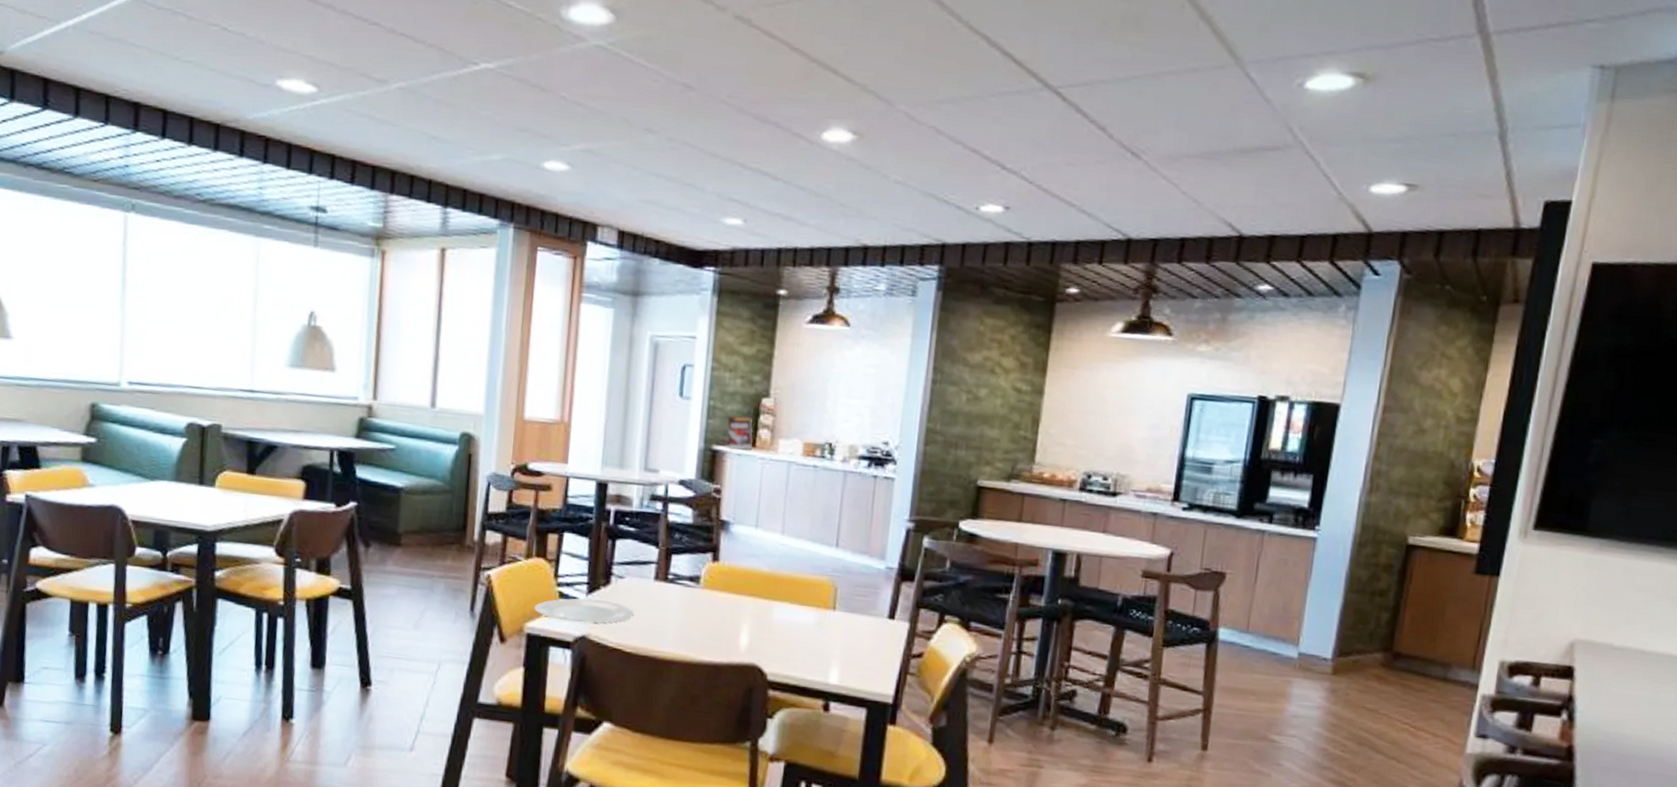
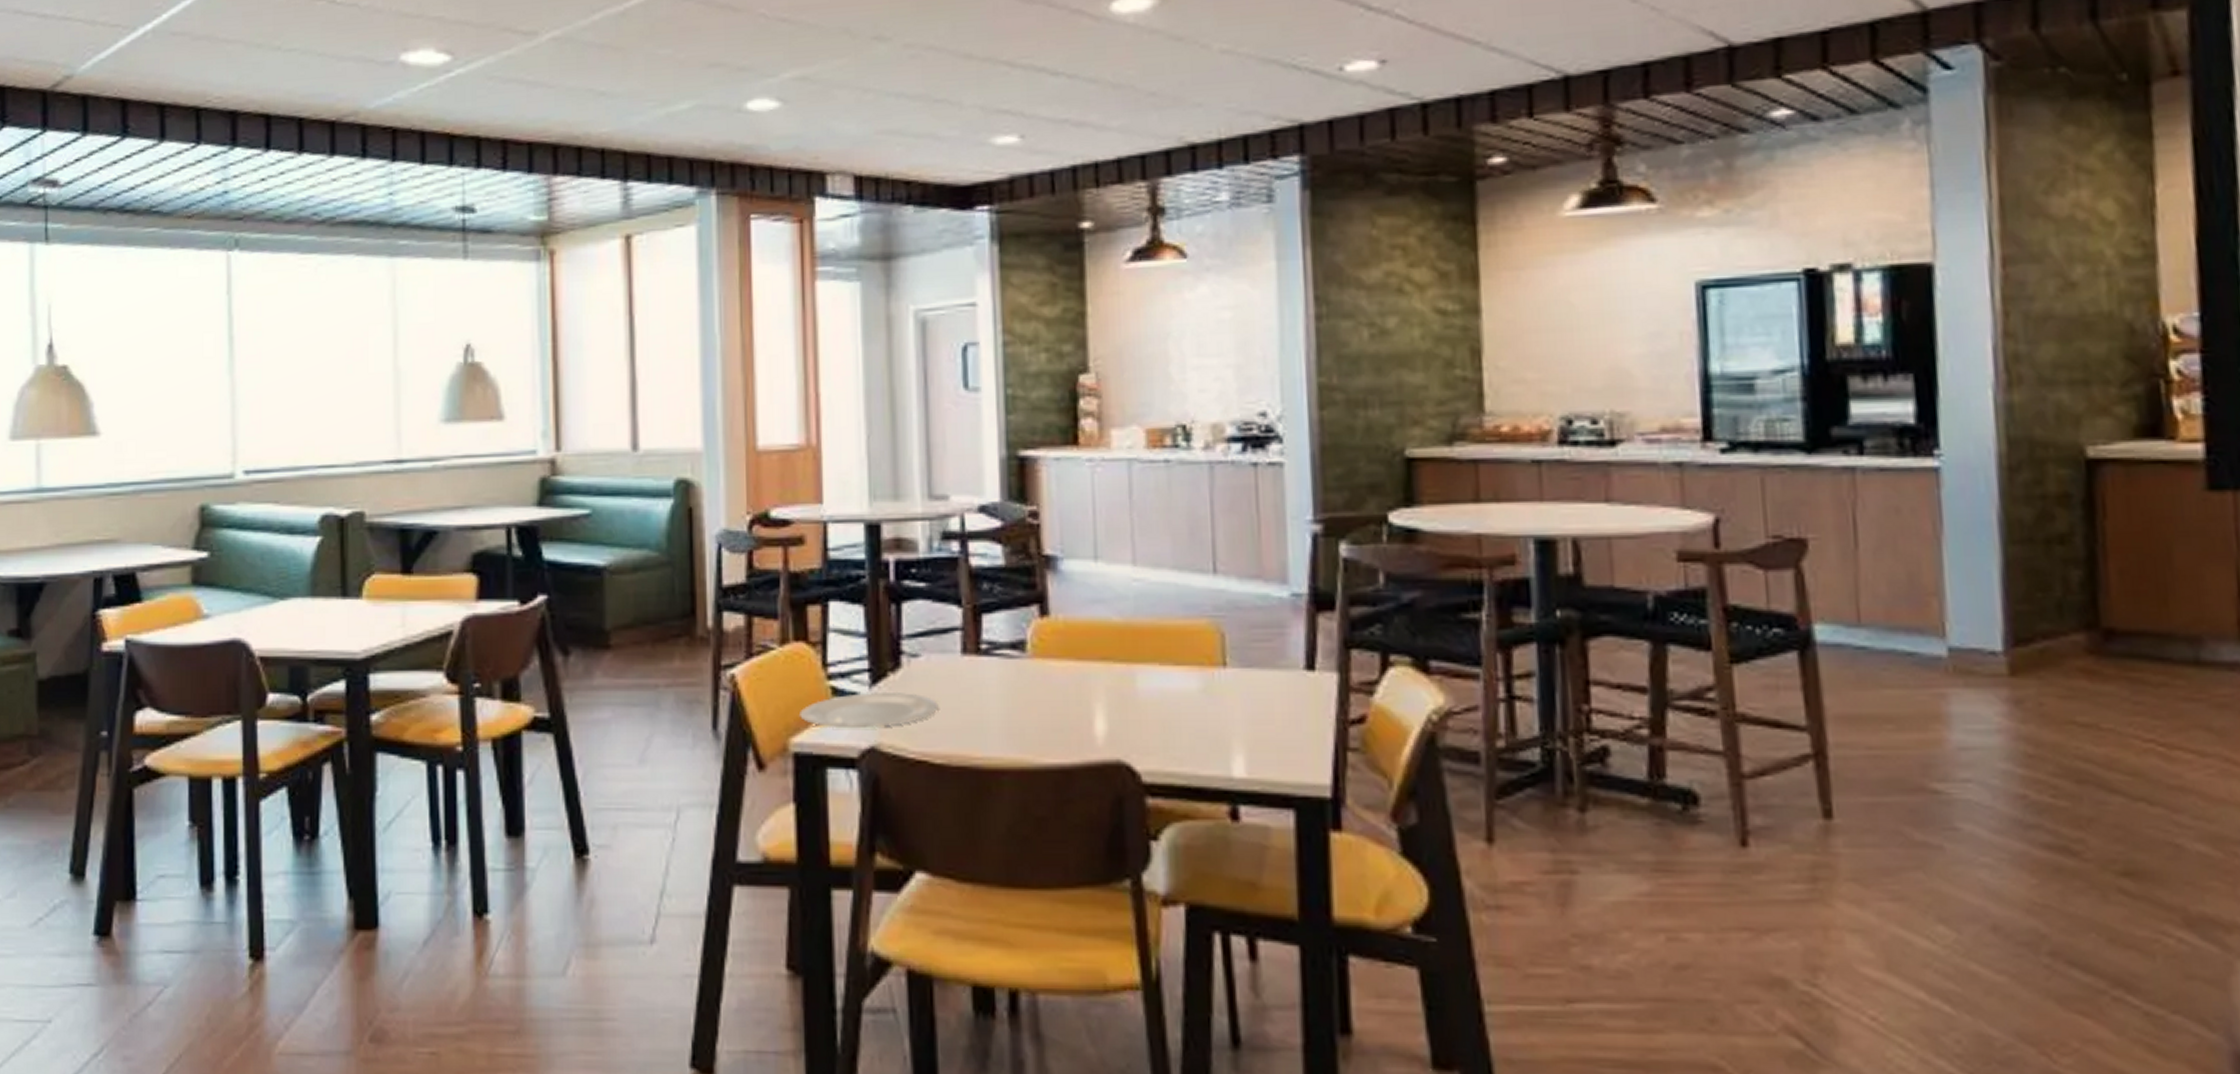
cereal box: present [727,415,753,450] -> none [1034,402,1074,453]

